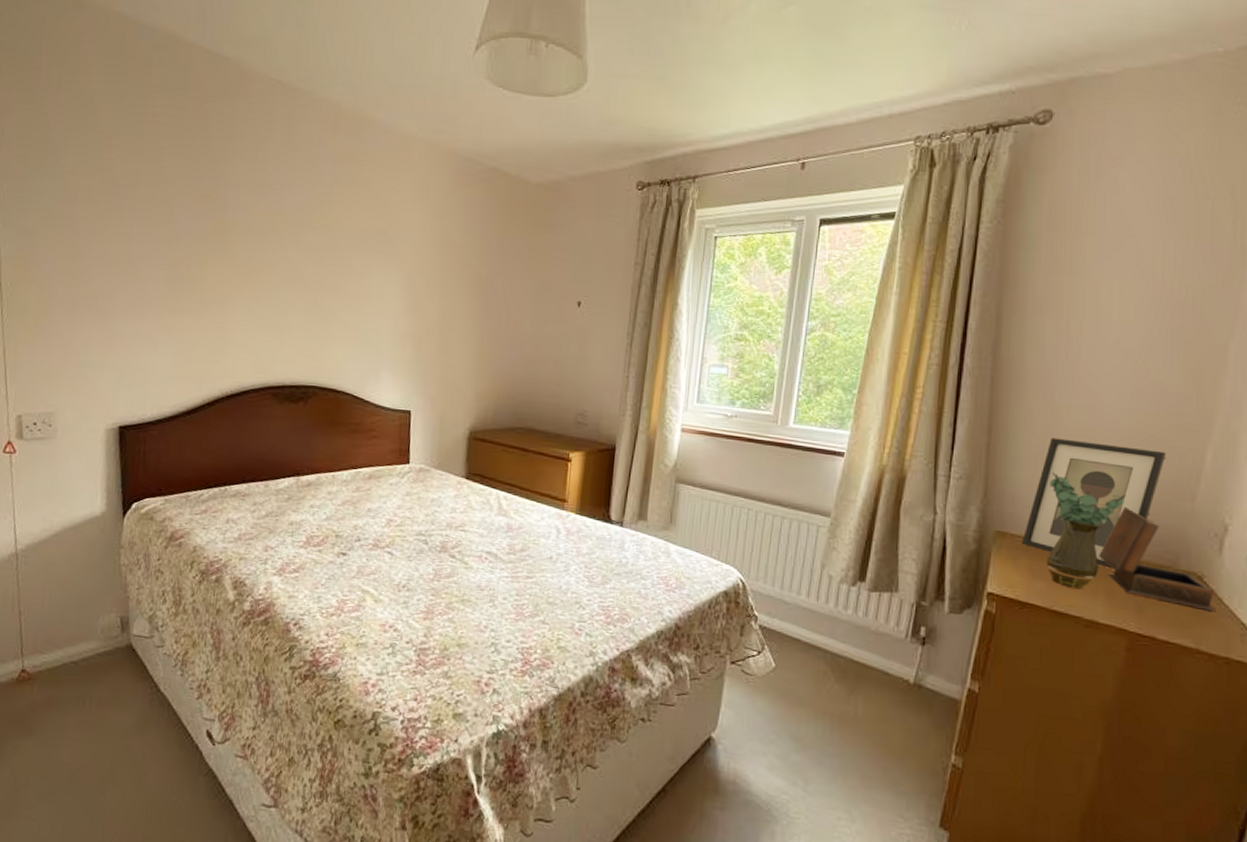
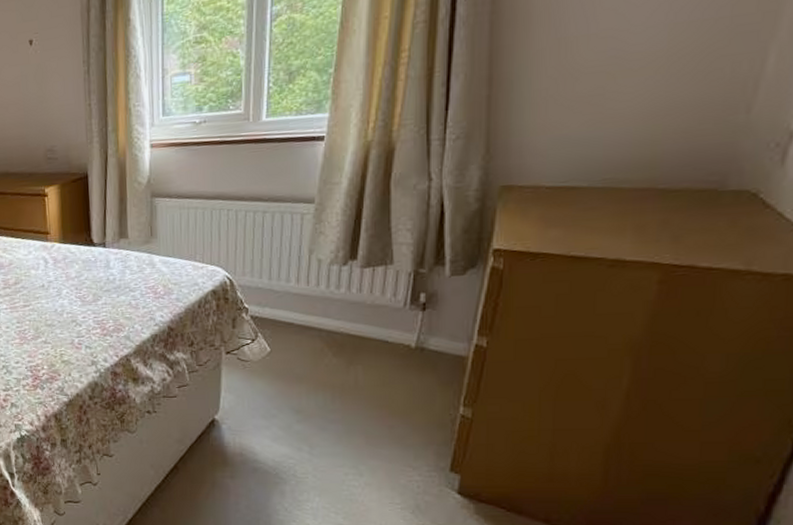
picture frame: present [1021,438,1167,569] -> none [532,63,715,203]
vase: present [1046,472,1126,590] -> none [562,112,661,231]
jewelry box: present [1099,507,1216,612] -> none [626,134,774,229]

